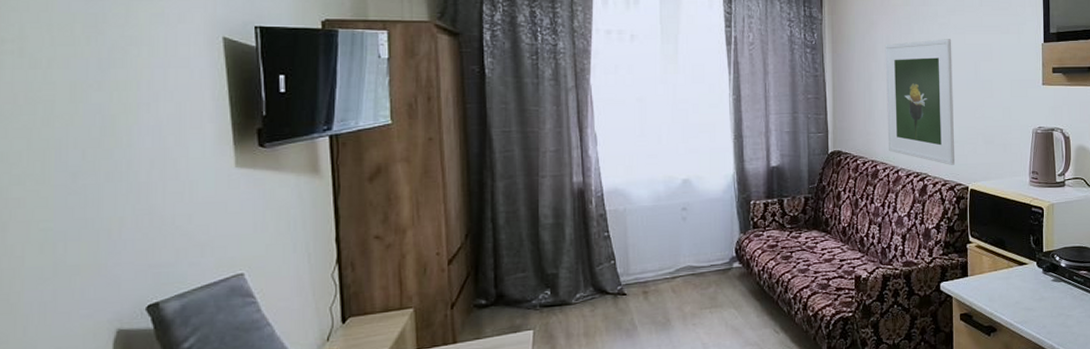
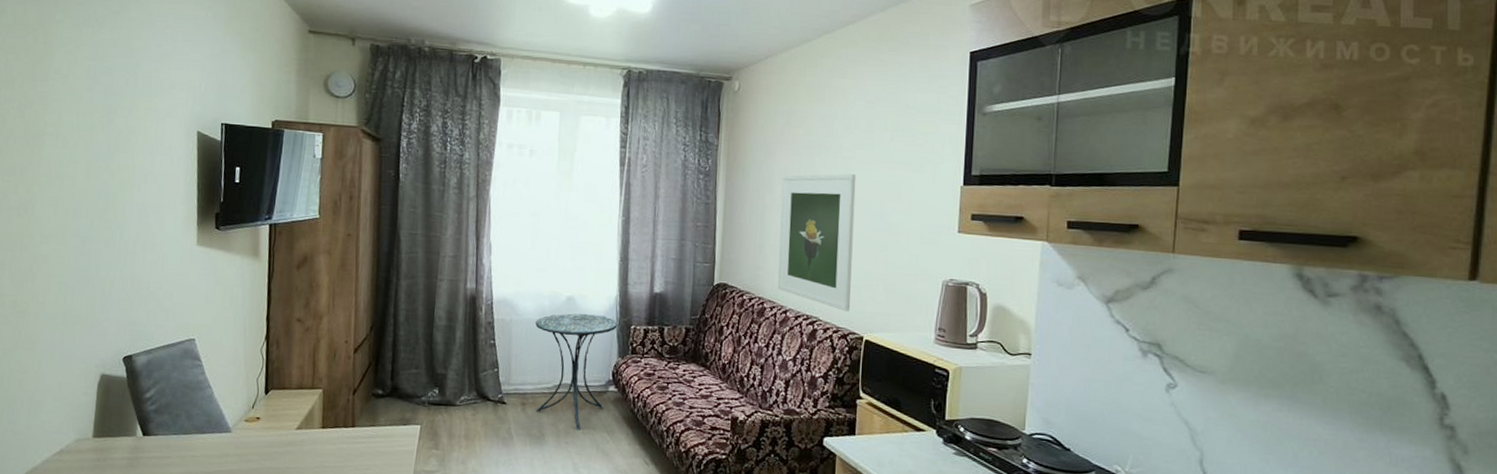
side table: none [651,194,737,310] -> present [535,313,617,430]

